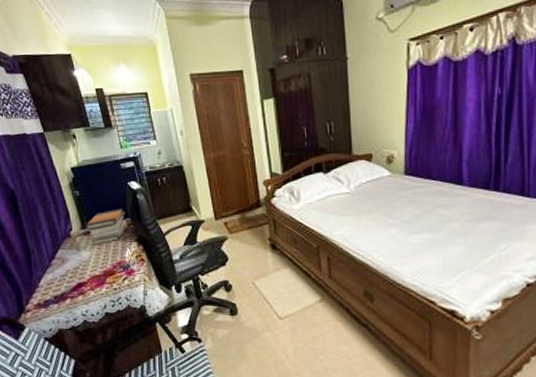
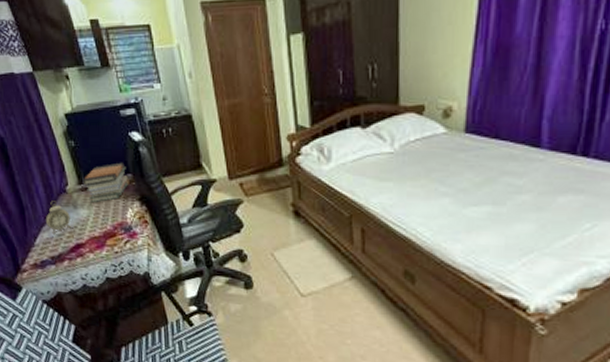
alarm clock: none [51,245,74,275] -> present [46,201,71,234]

